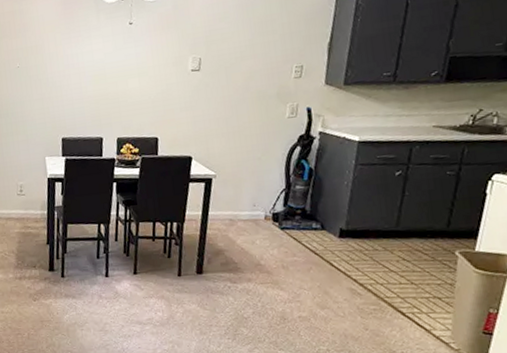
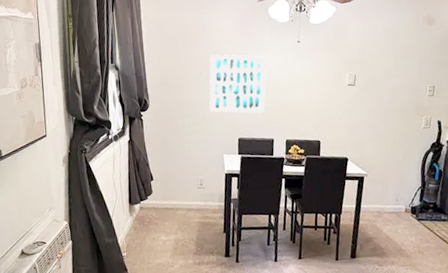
wall art: none [28,43,93,110] -> present [209,54,267,113]

